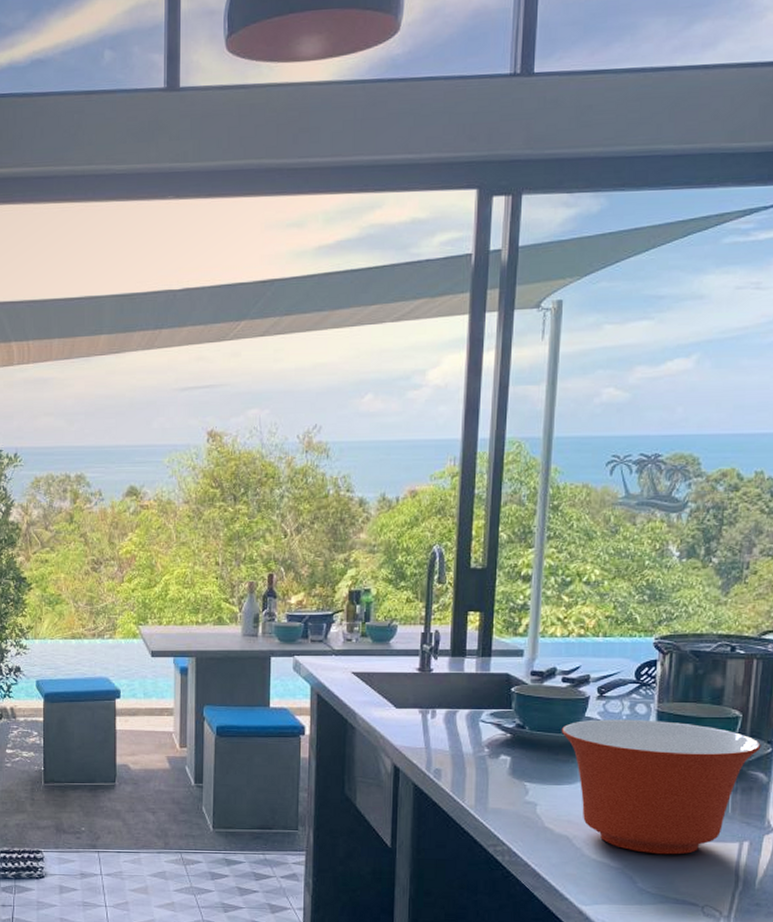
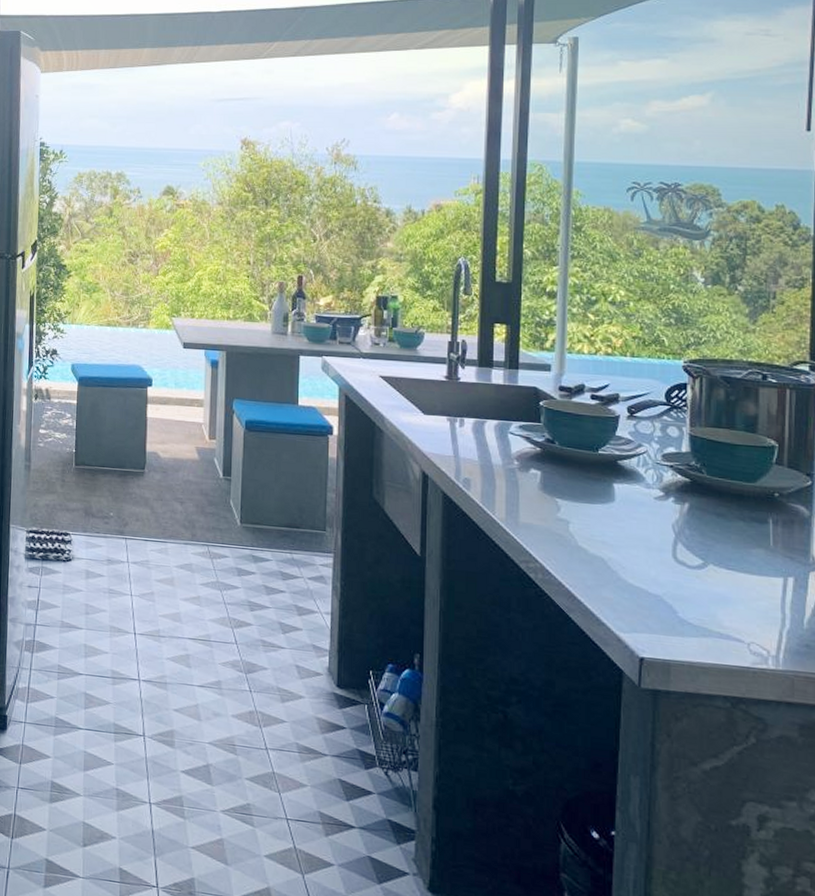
mixing bowl: present [561,719,761,855] -> none [591,439,800,586]

